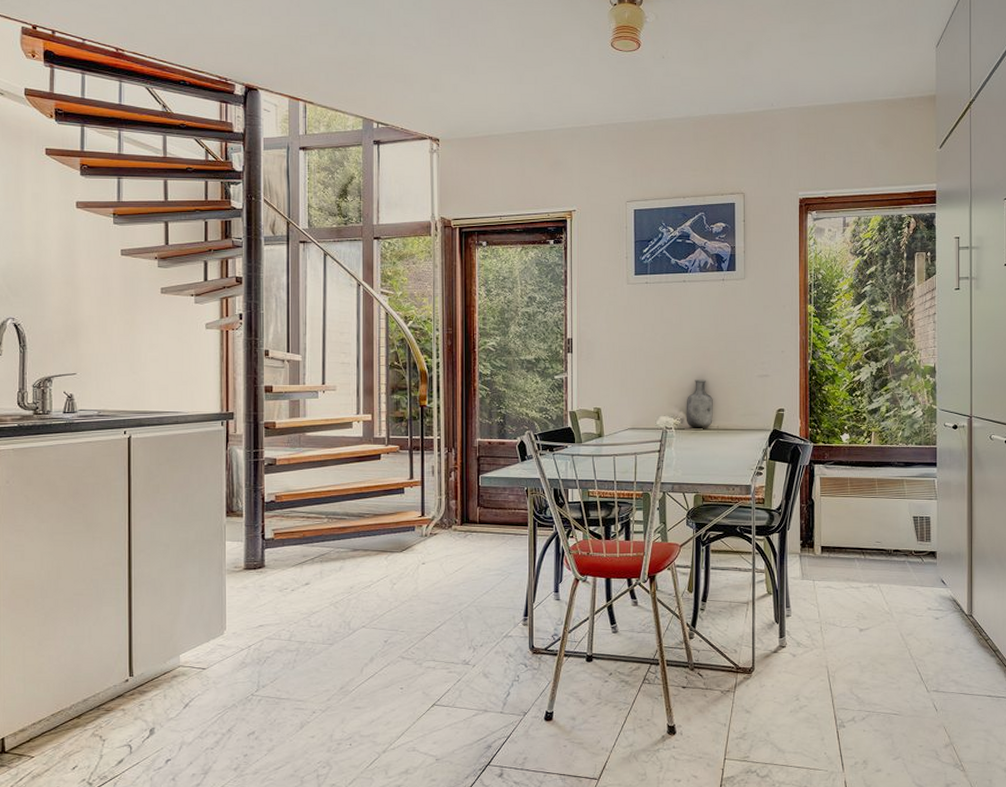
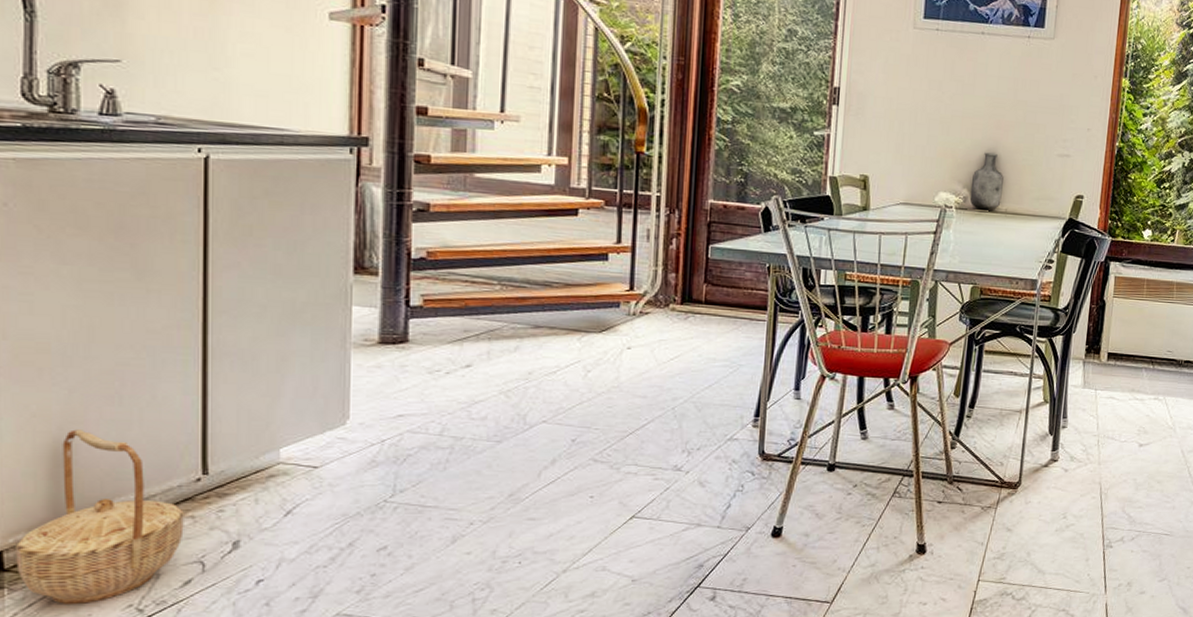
basket: none [12,644,118,779] -> present [16,429,184,604]

